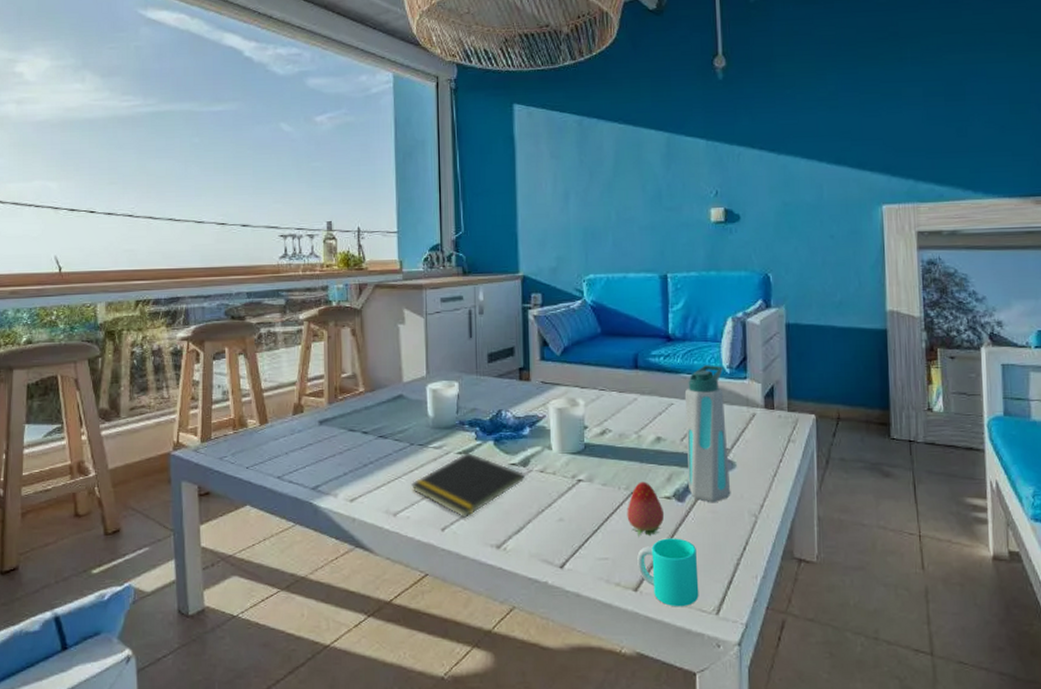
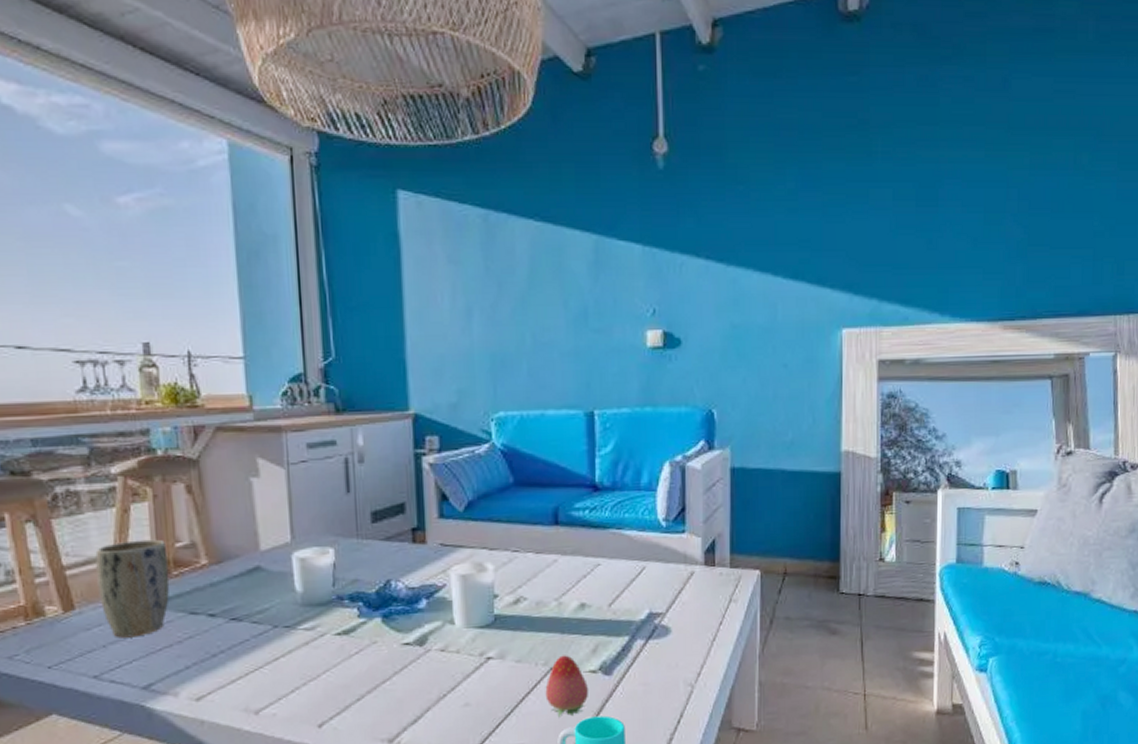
plant pot: none [285,370,336,448] -> present [95,539,170,638]
notepad: present [410,453,526,518] -> none [275,633,423,711]
water bottle: present [684,365,731,503] -> none [613,518,665,675]

